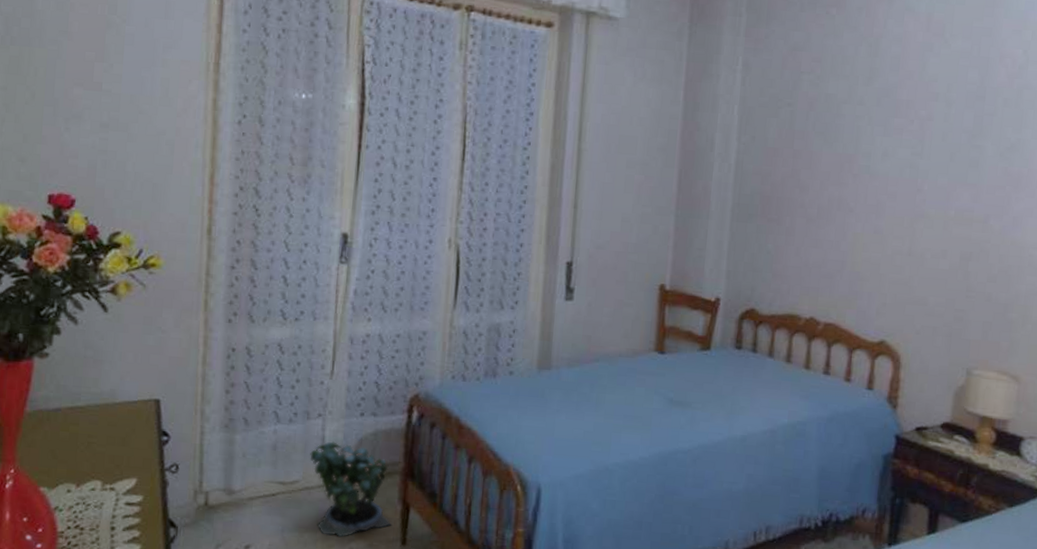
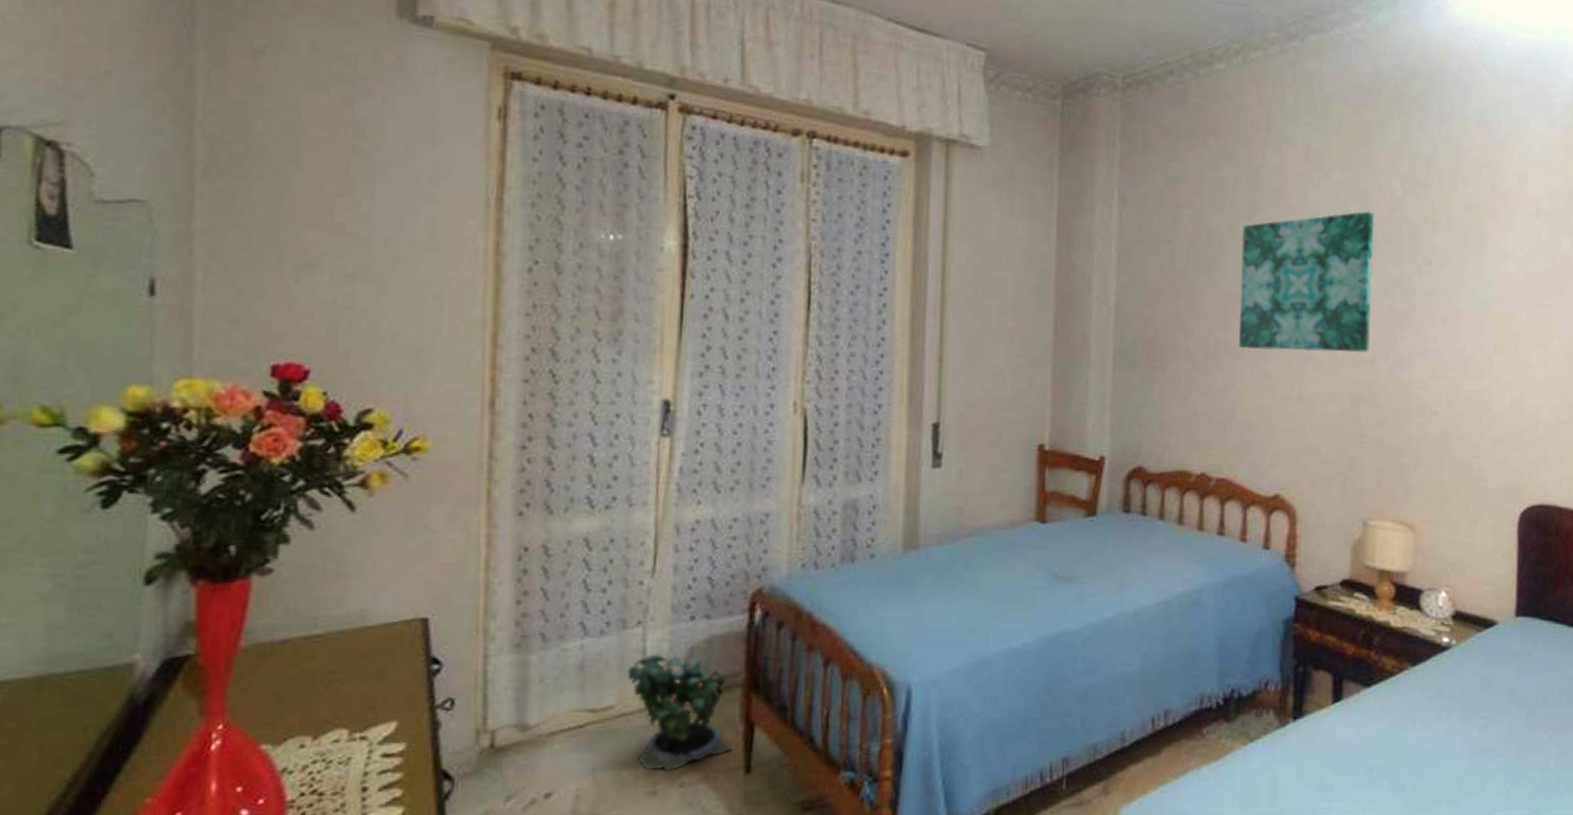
wall art: none [852,78,995,213] -> present [1239,211,1375,353]

